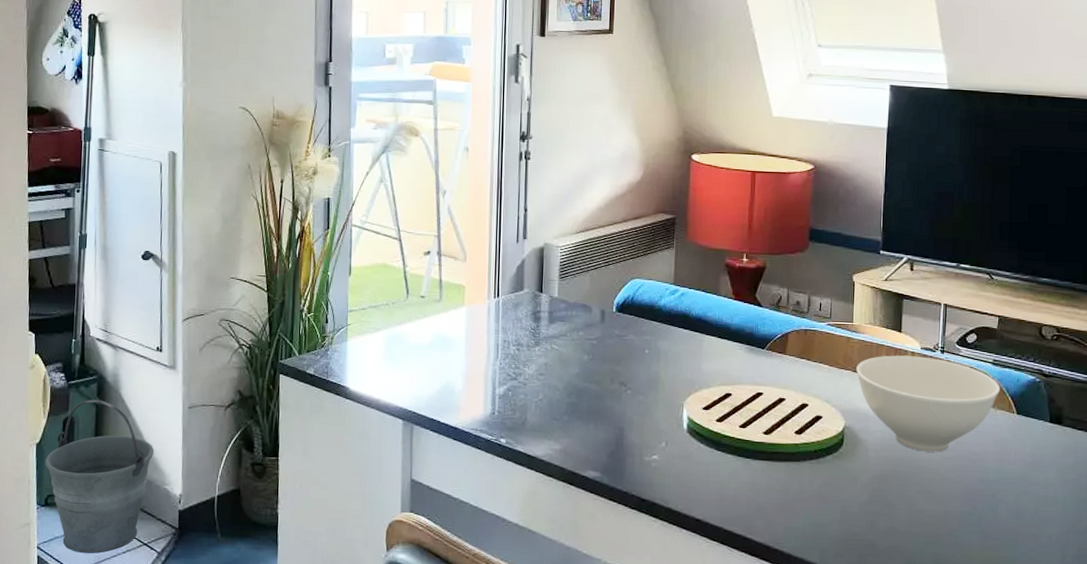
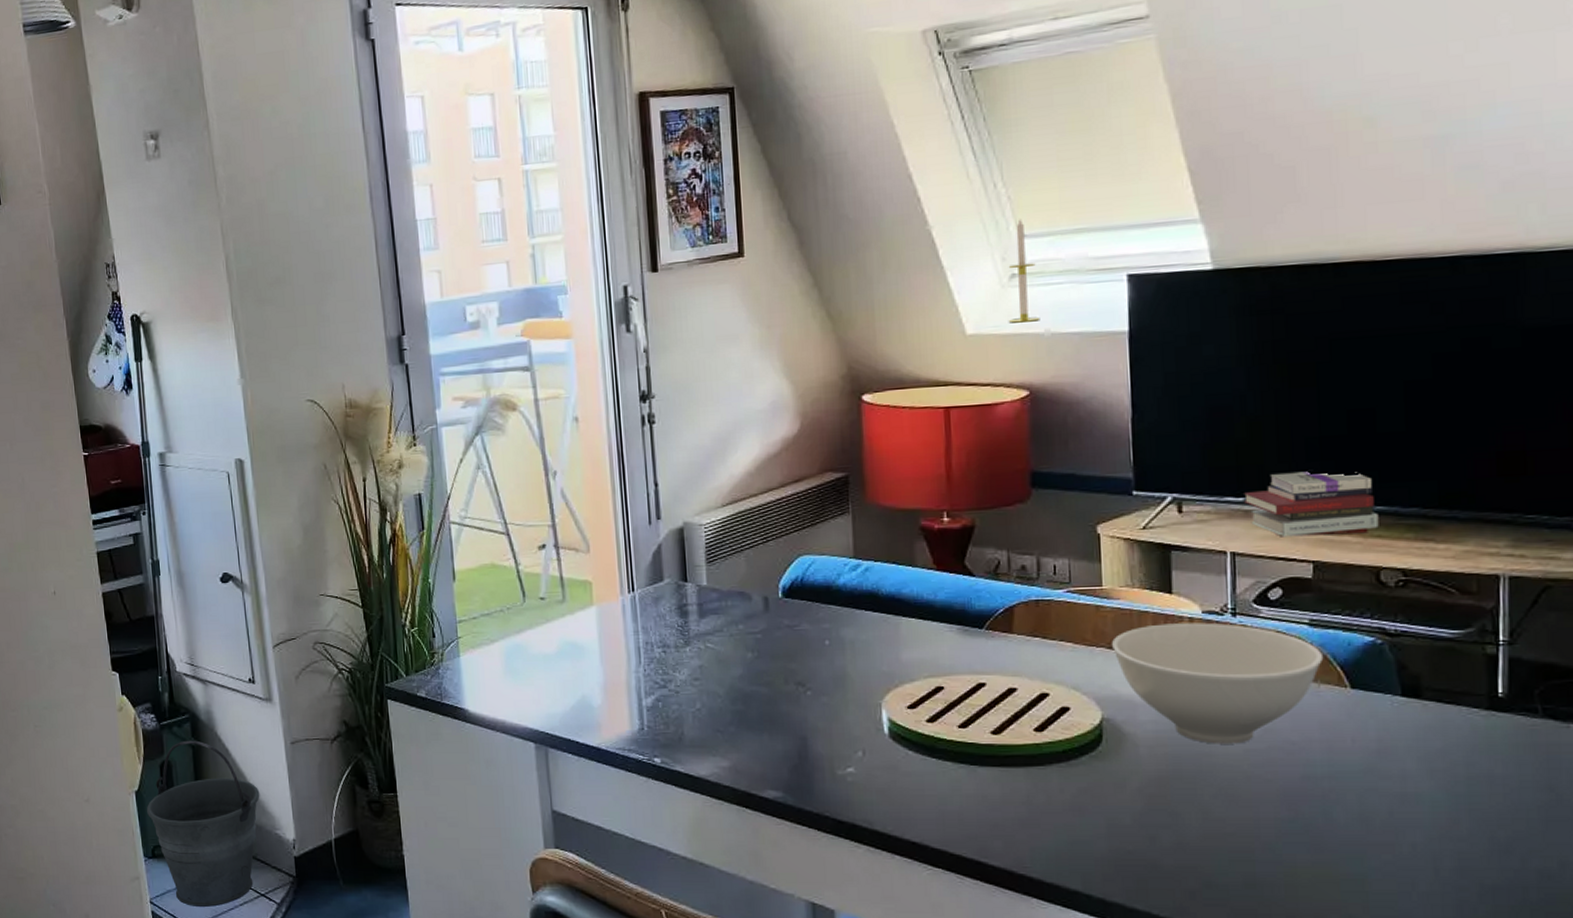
candle: none [804,32,827,112] -> present [1008,219,1040,323]
books: none [956,247,1044,298] -> present [1244,471,1379,537]

